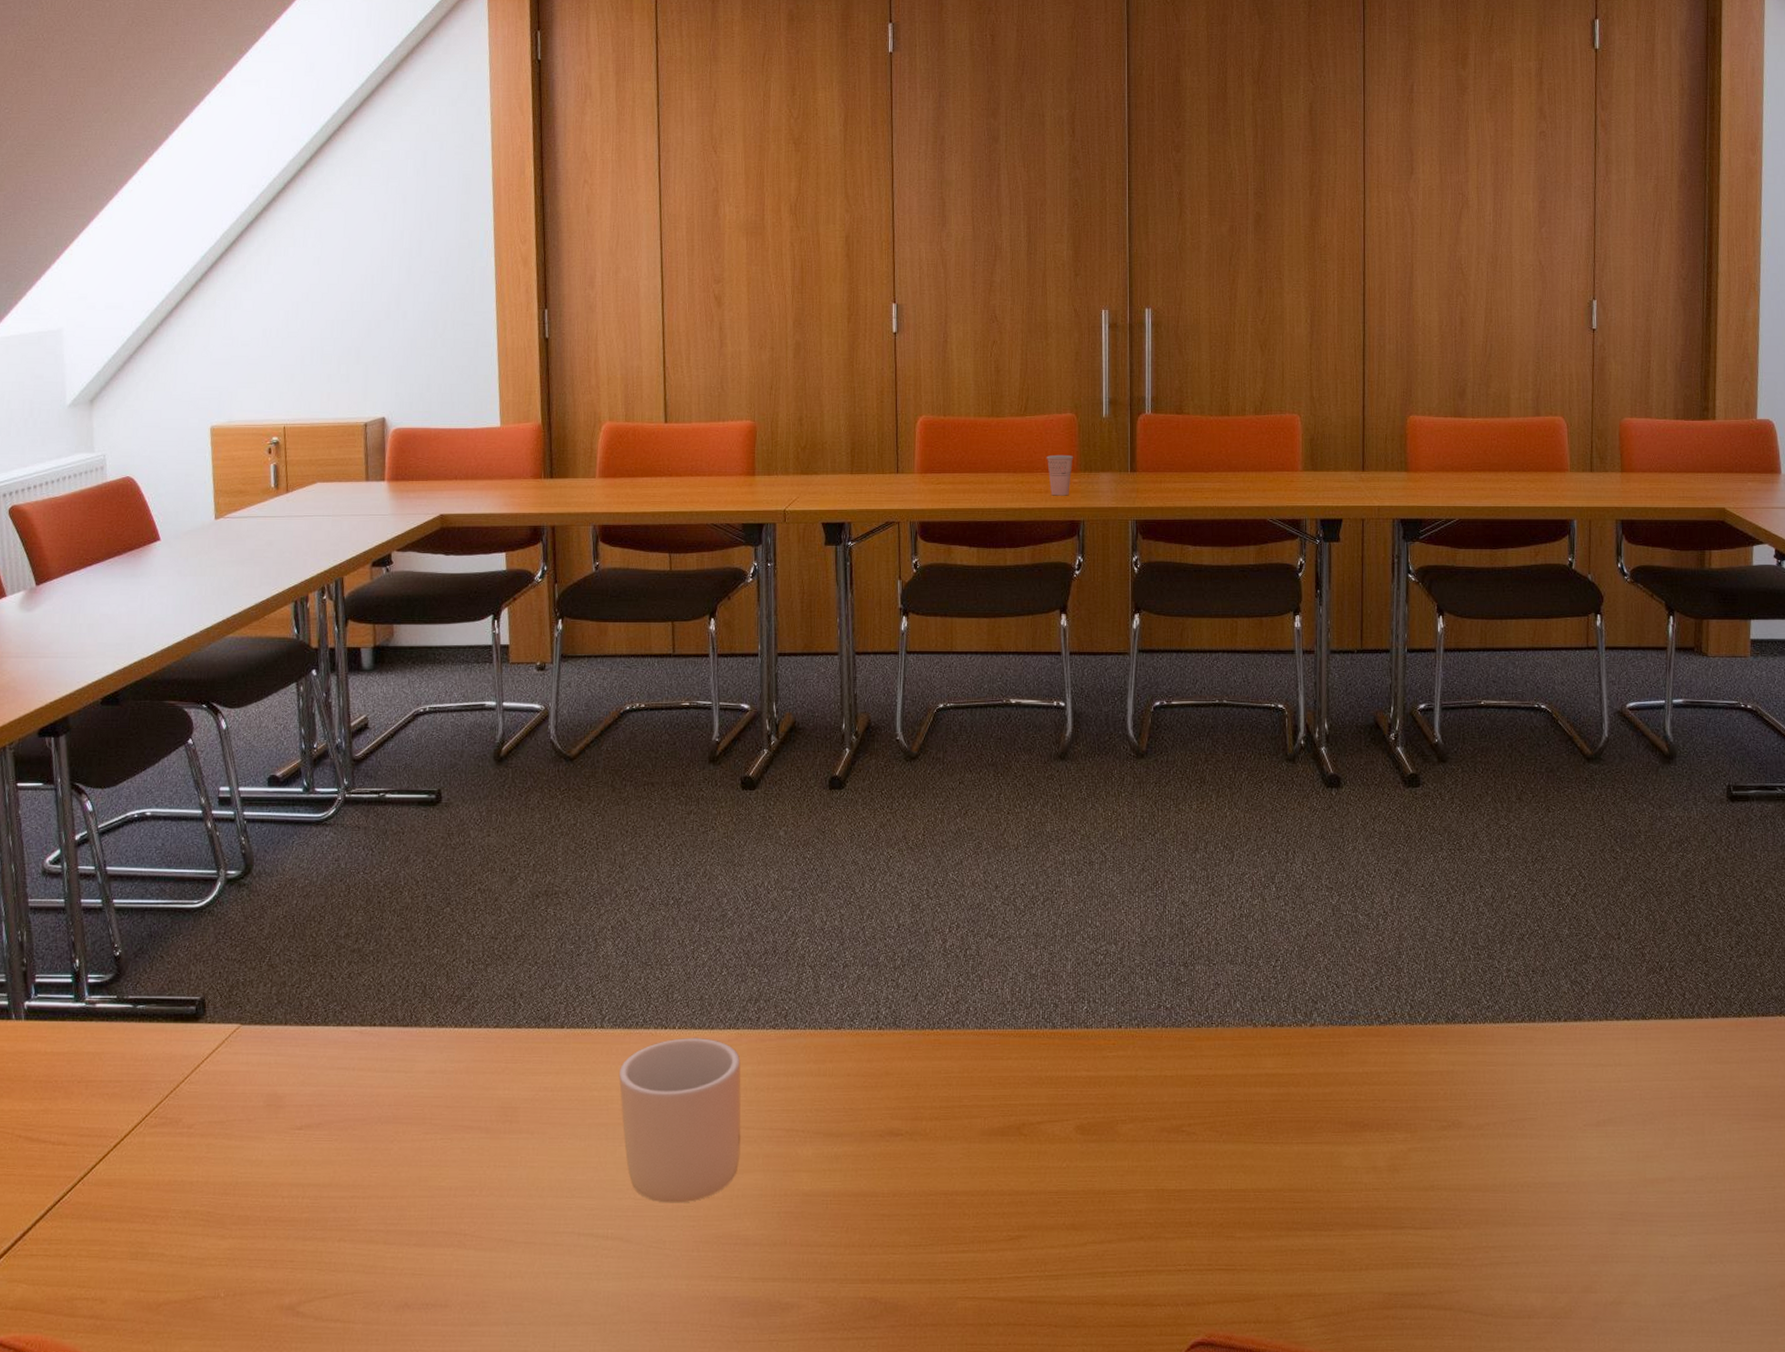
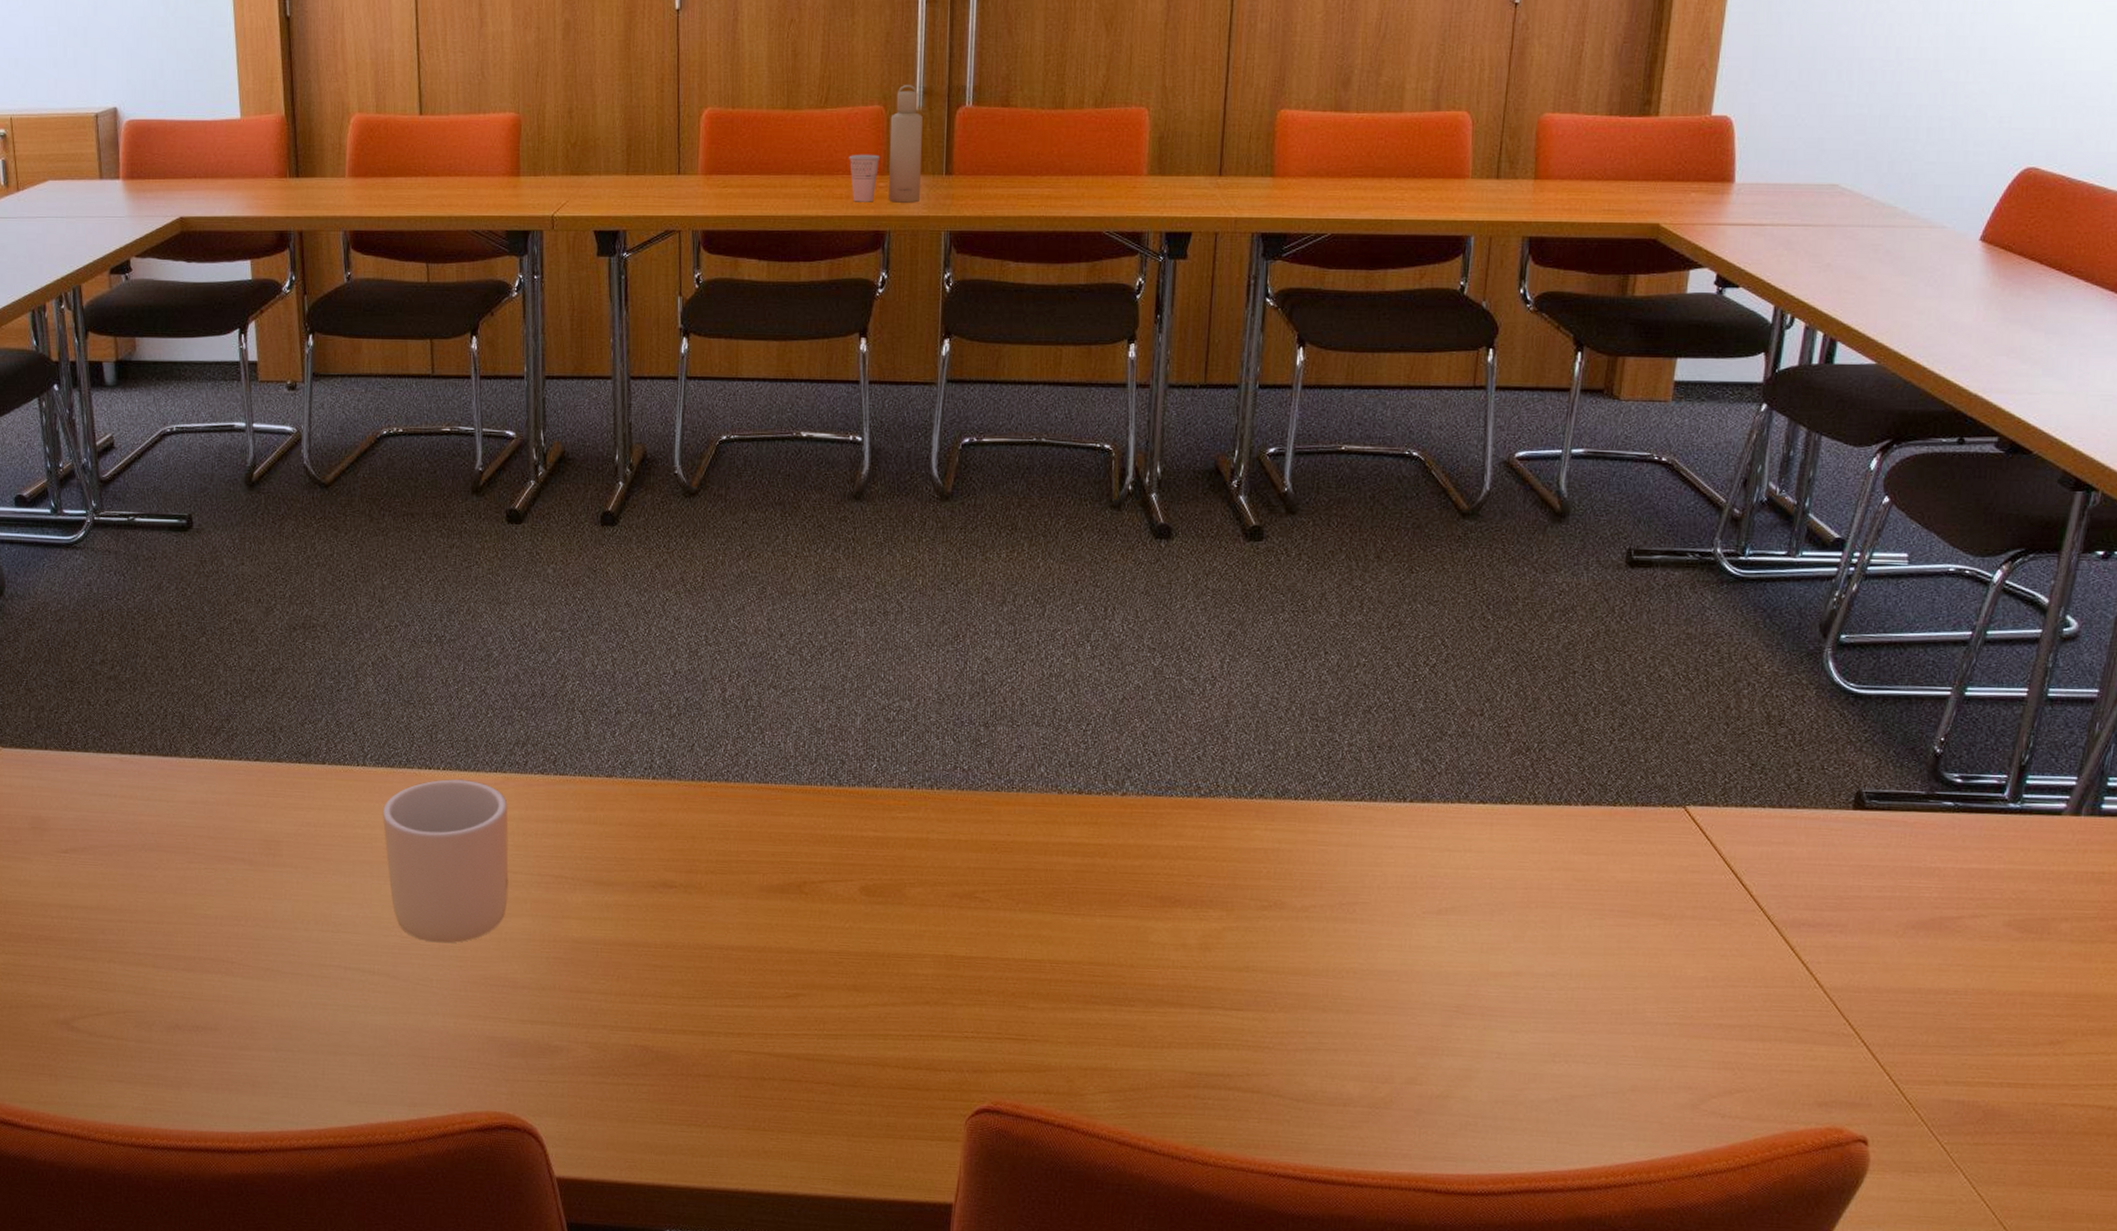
bottle: none [1081,395,1109,496] -> present [889,84,923,203]

